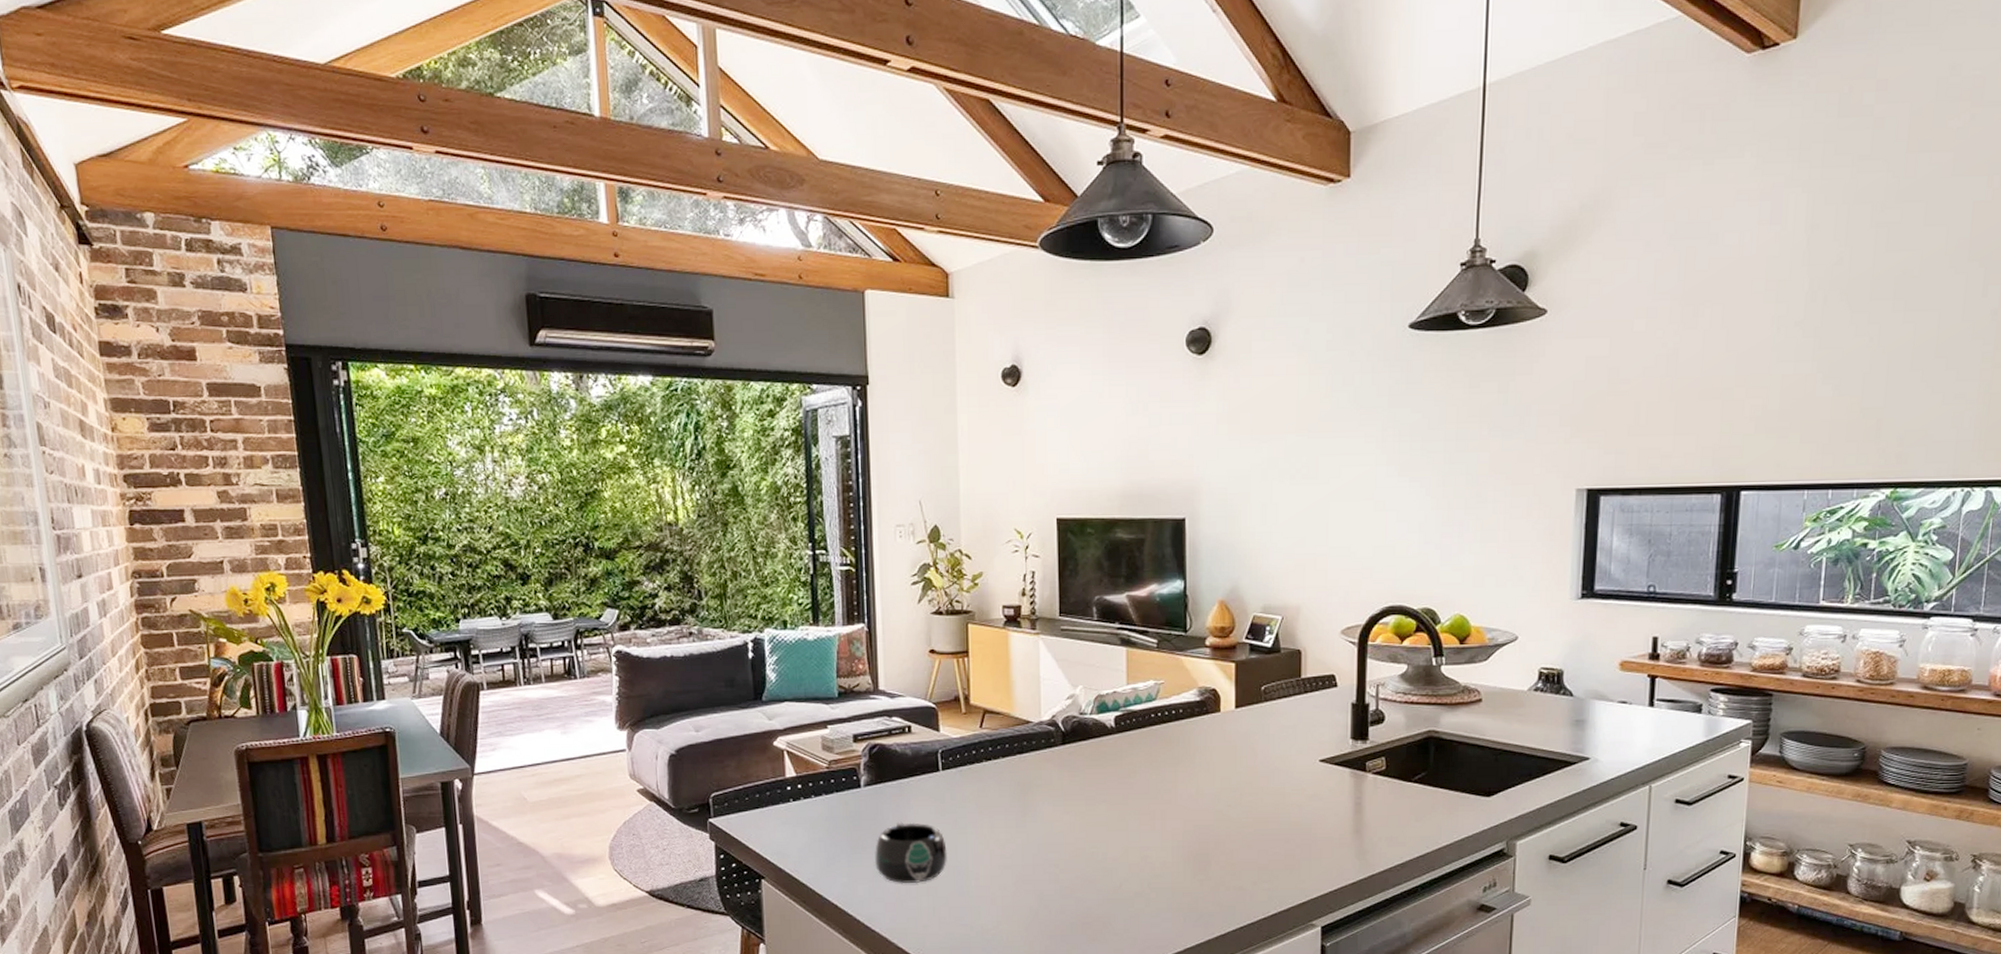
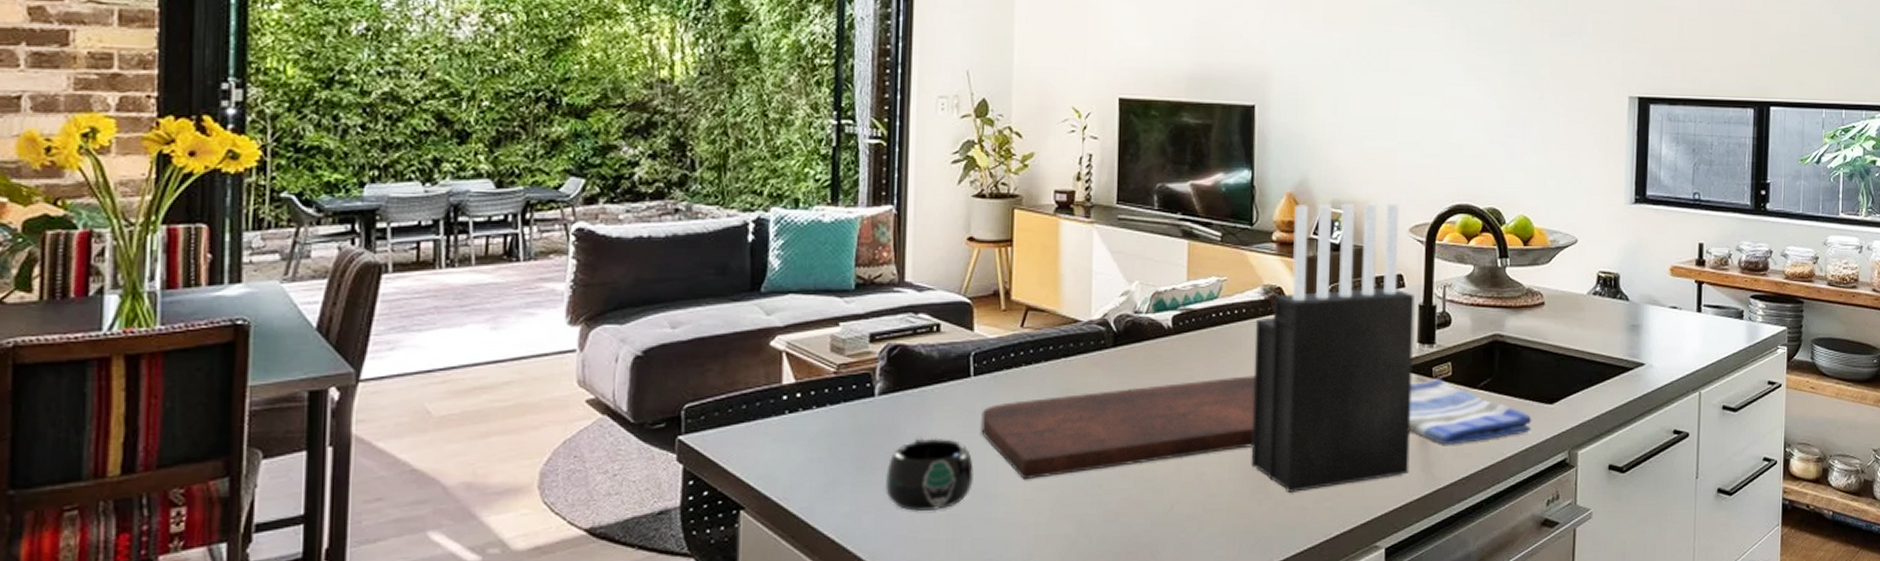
cutting board: none [951,770,1193,858] -> present [981,376,1255,479]
knife block: none [1192,605,1347,875] -> present [1251,202,1415,492]
dish towel: none [1343,773,1468,834] -> present [1409,379,1532,445]

